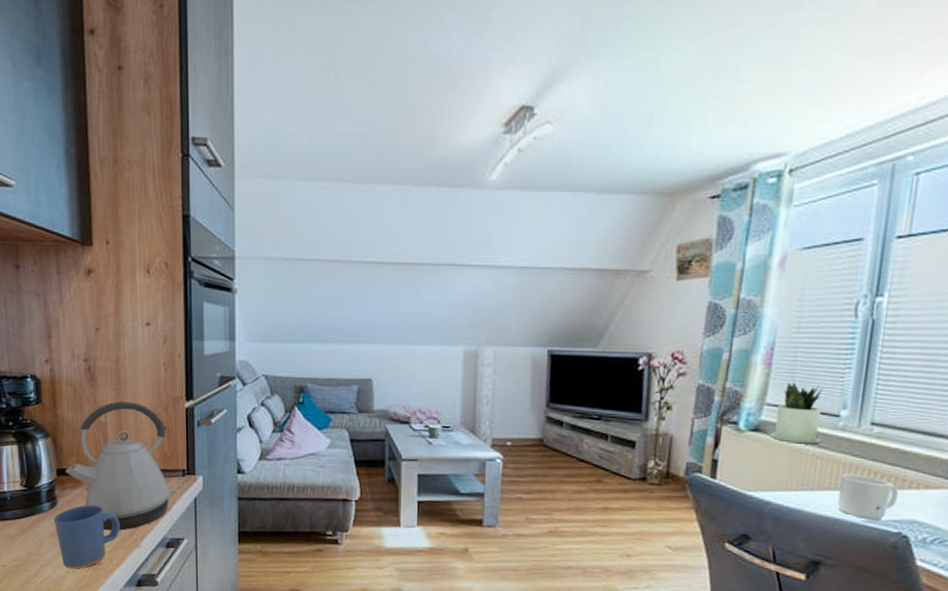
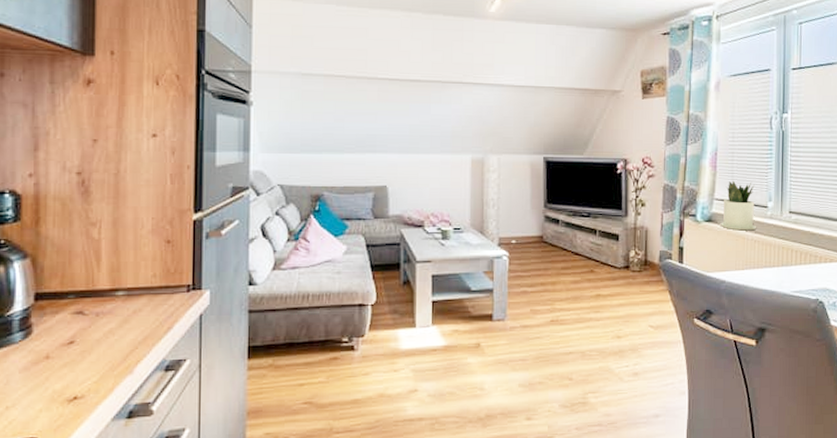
mug: present [53,505,120,569] -> none [26,331,110,407]
kettle: present [65,401,178,531] -> none [45,216,181,359]
mug: present [837,473,899,519] -> none [772,253,814,289]

